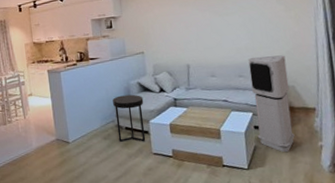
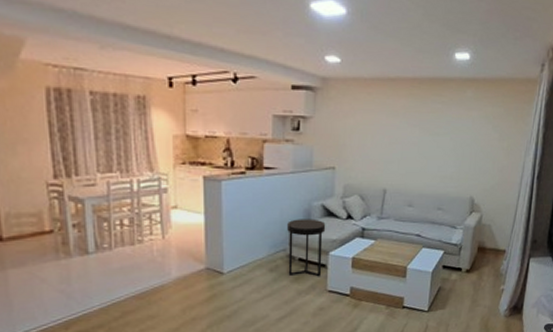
air purifier: present [248,55,295,152] -> none [444,188,488,294]

